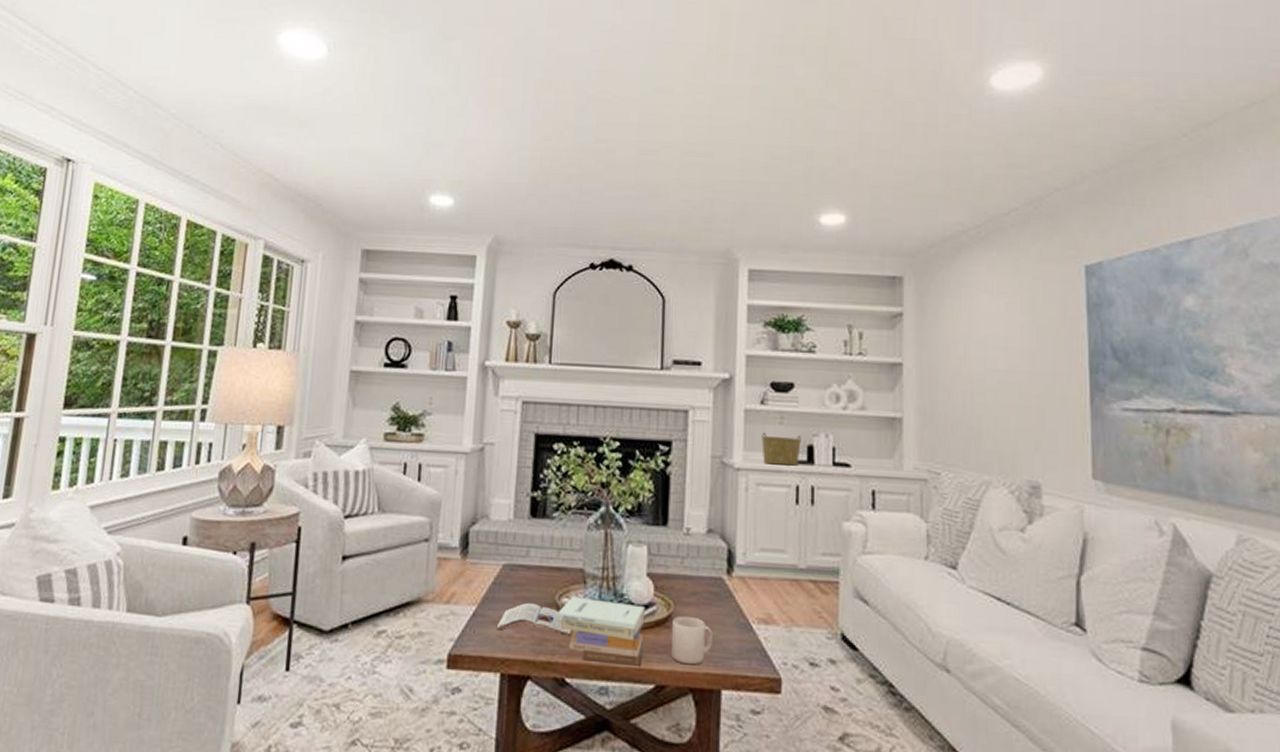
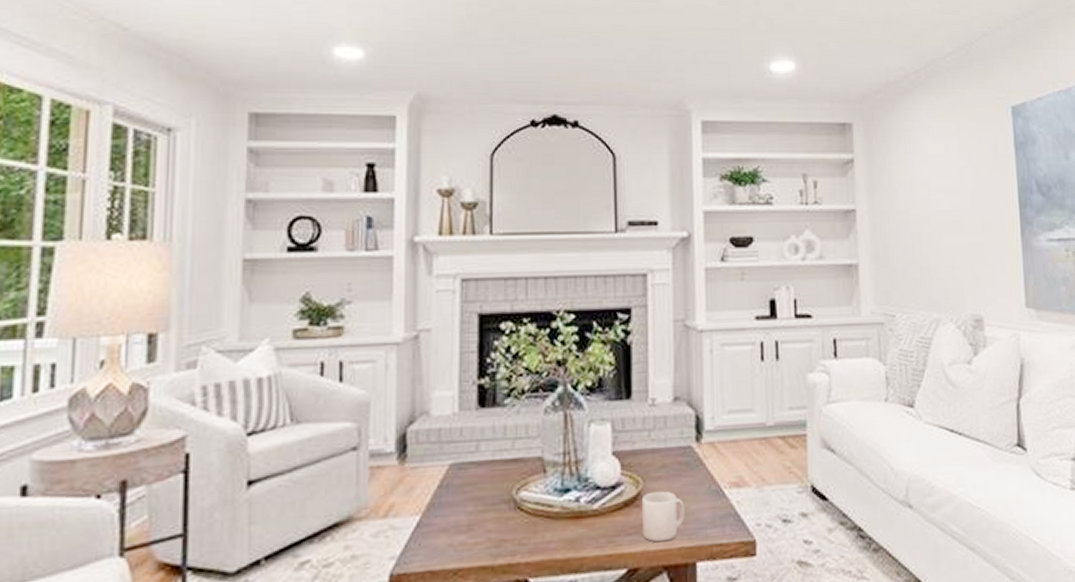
magazine: present [496,602,571,635] -> none [445,501,533,539]
books: present [556,596,646,666] -> none [514,487,613,556]
basket: present [762,432,801,466] -> none [724,290,763,323]

